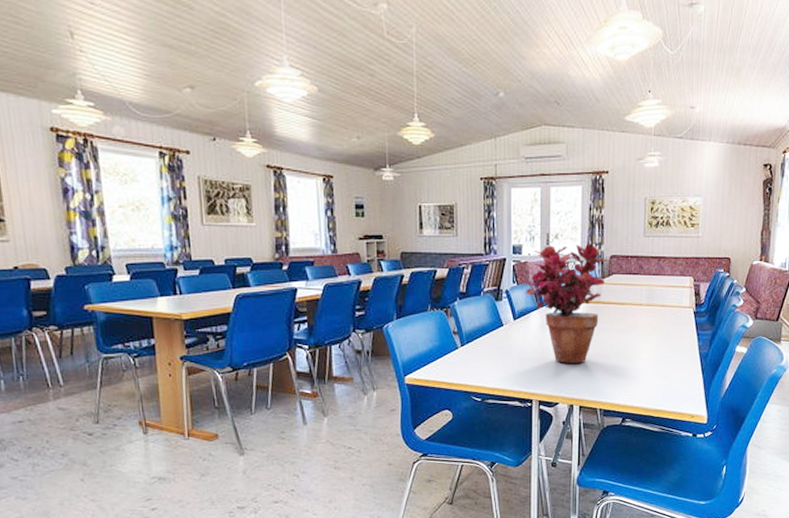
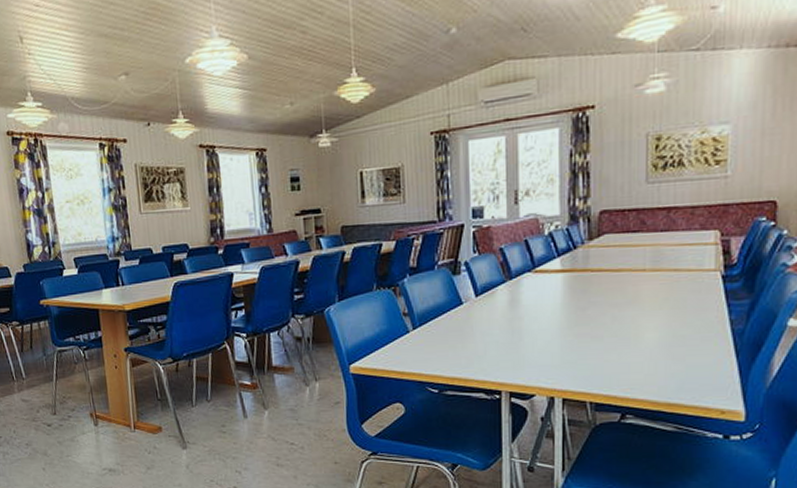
potted plant: present [526,243,609,364] -> none [489,197,598,348]

